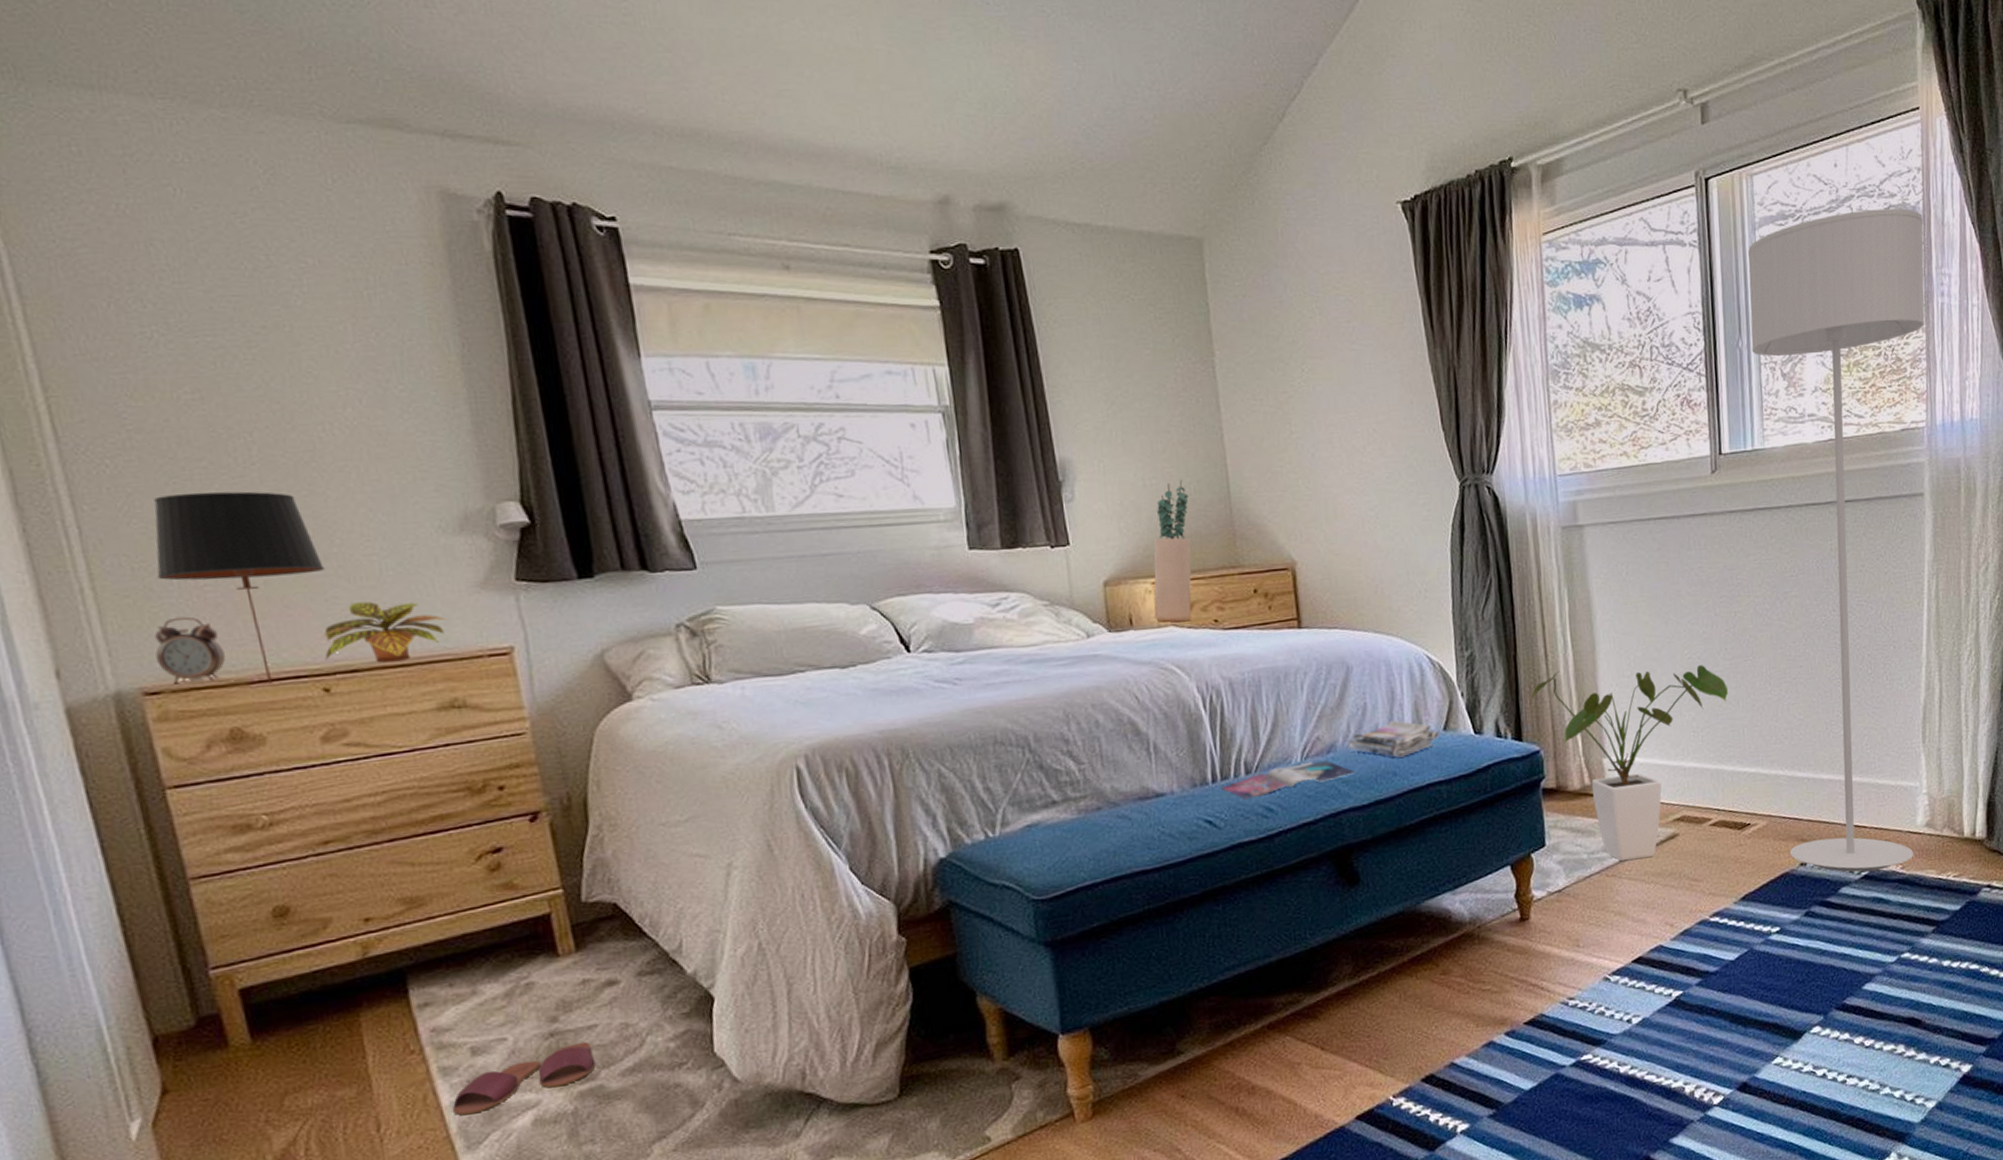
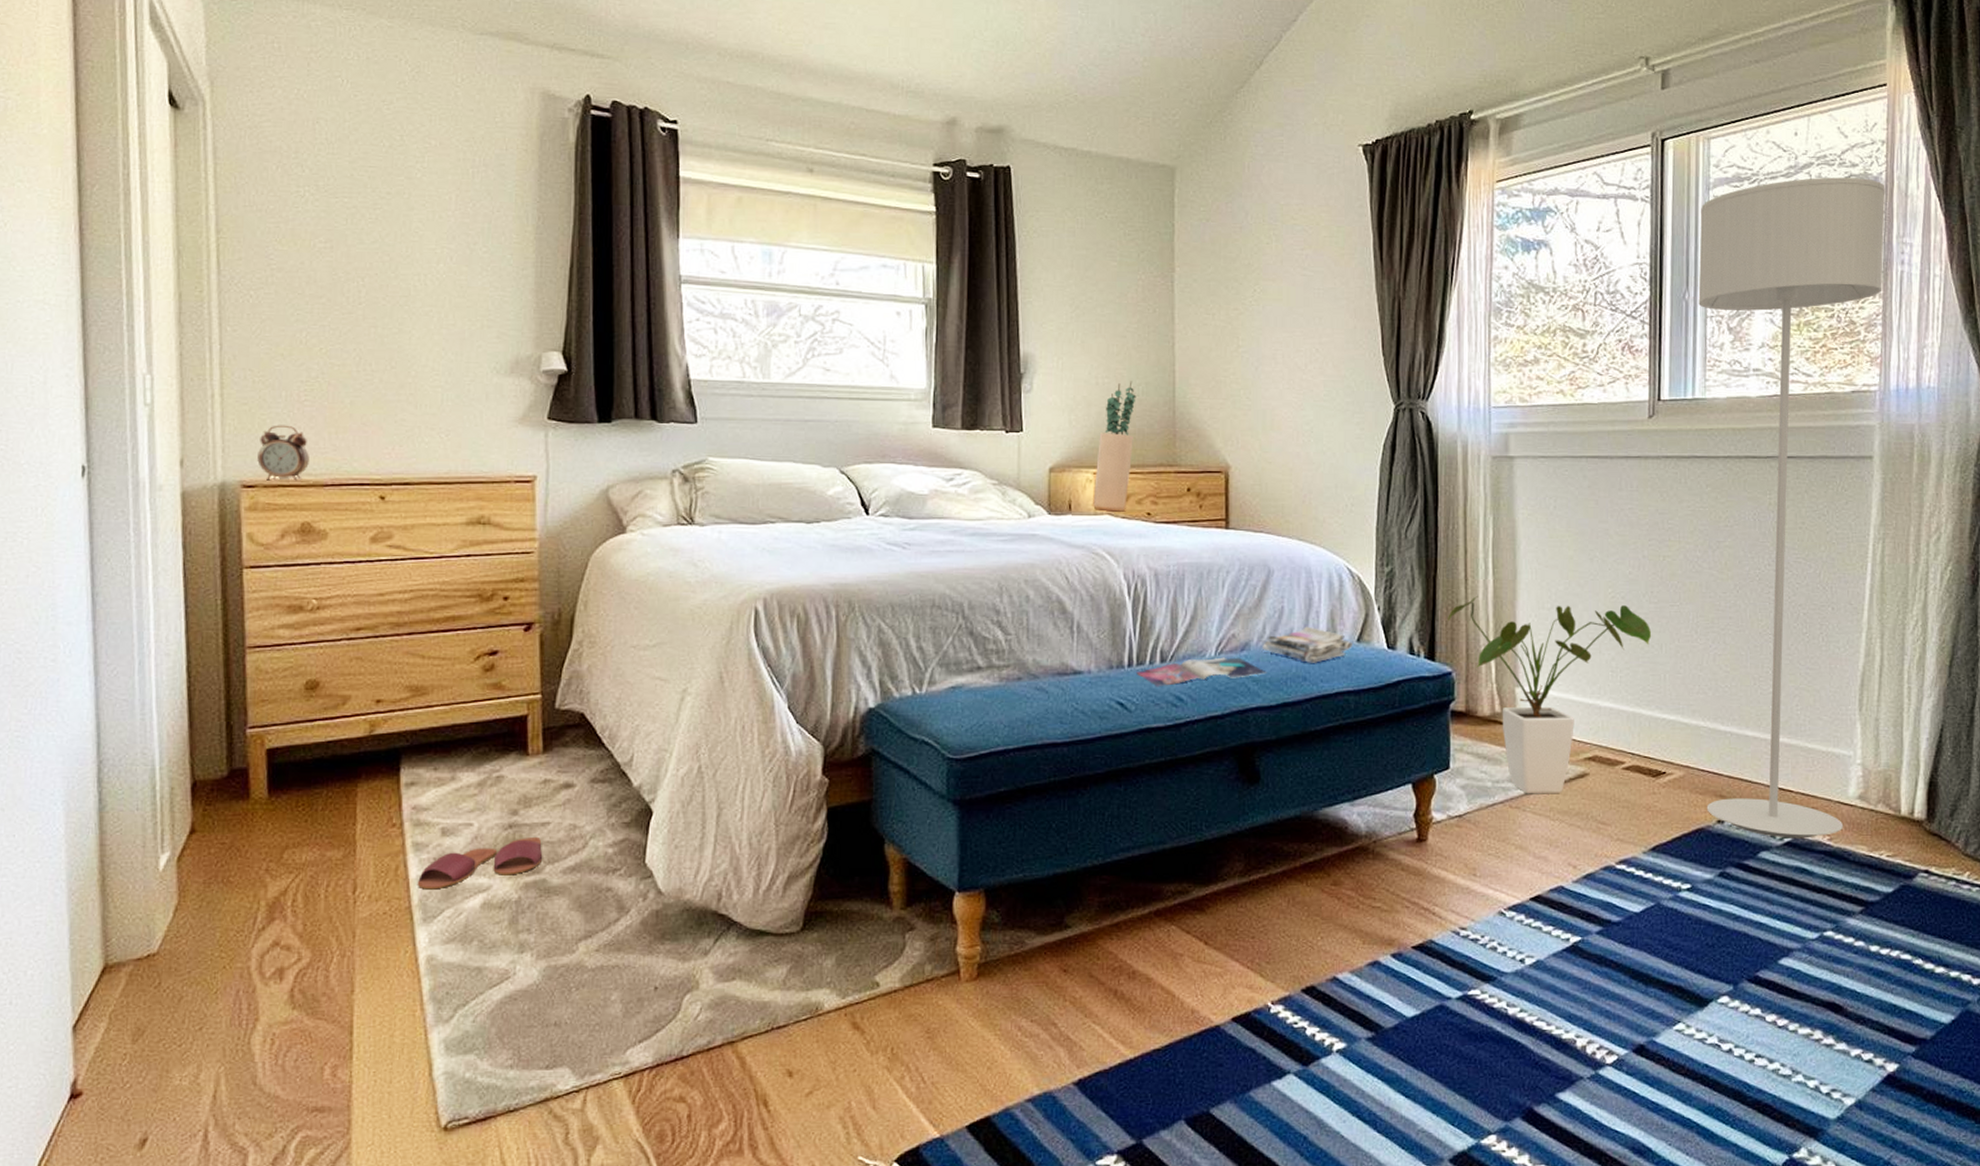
table lamp: present [154,491,326,683] -> none [270,323,400,487]
plant: present [321,601,446,663] -> none [385,426,487,479]

